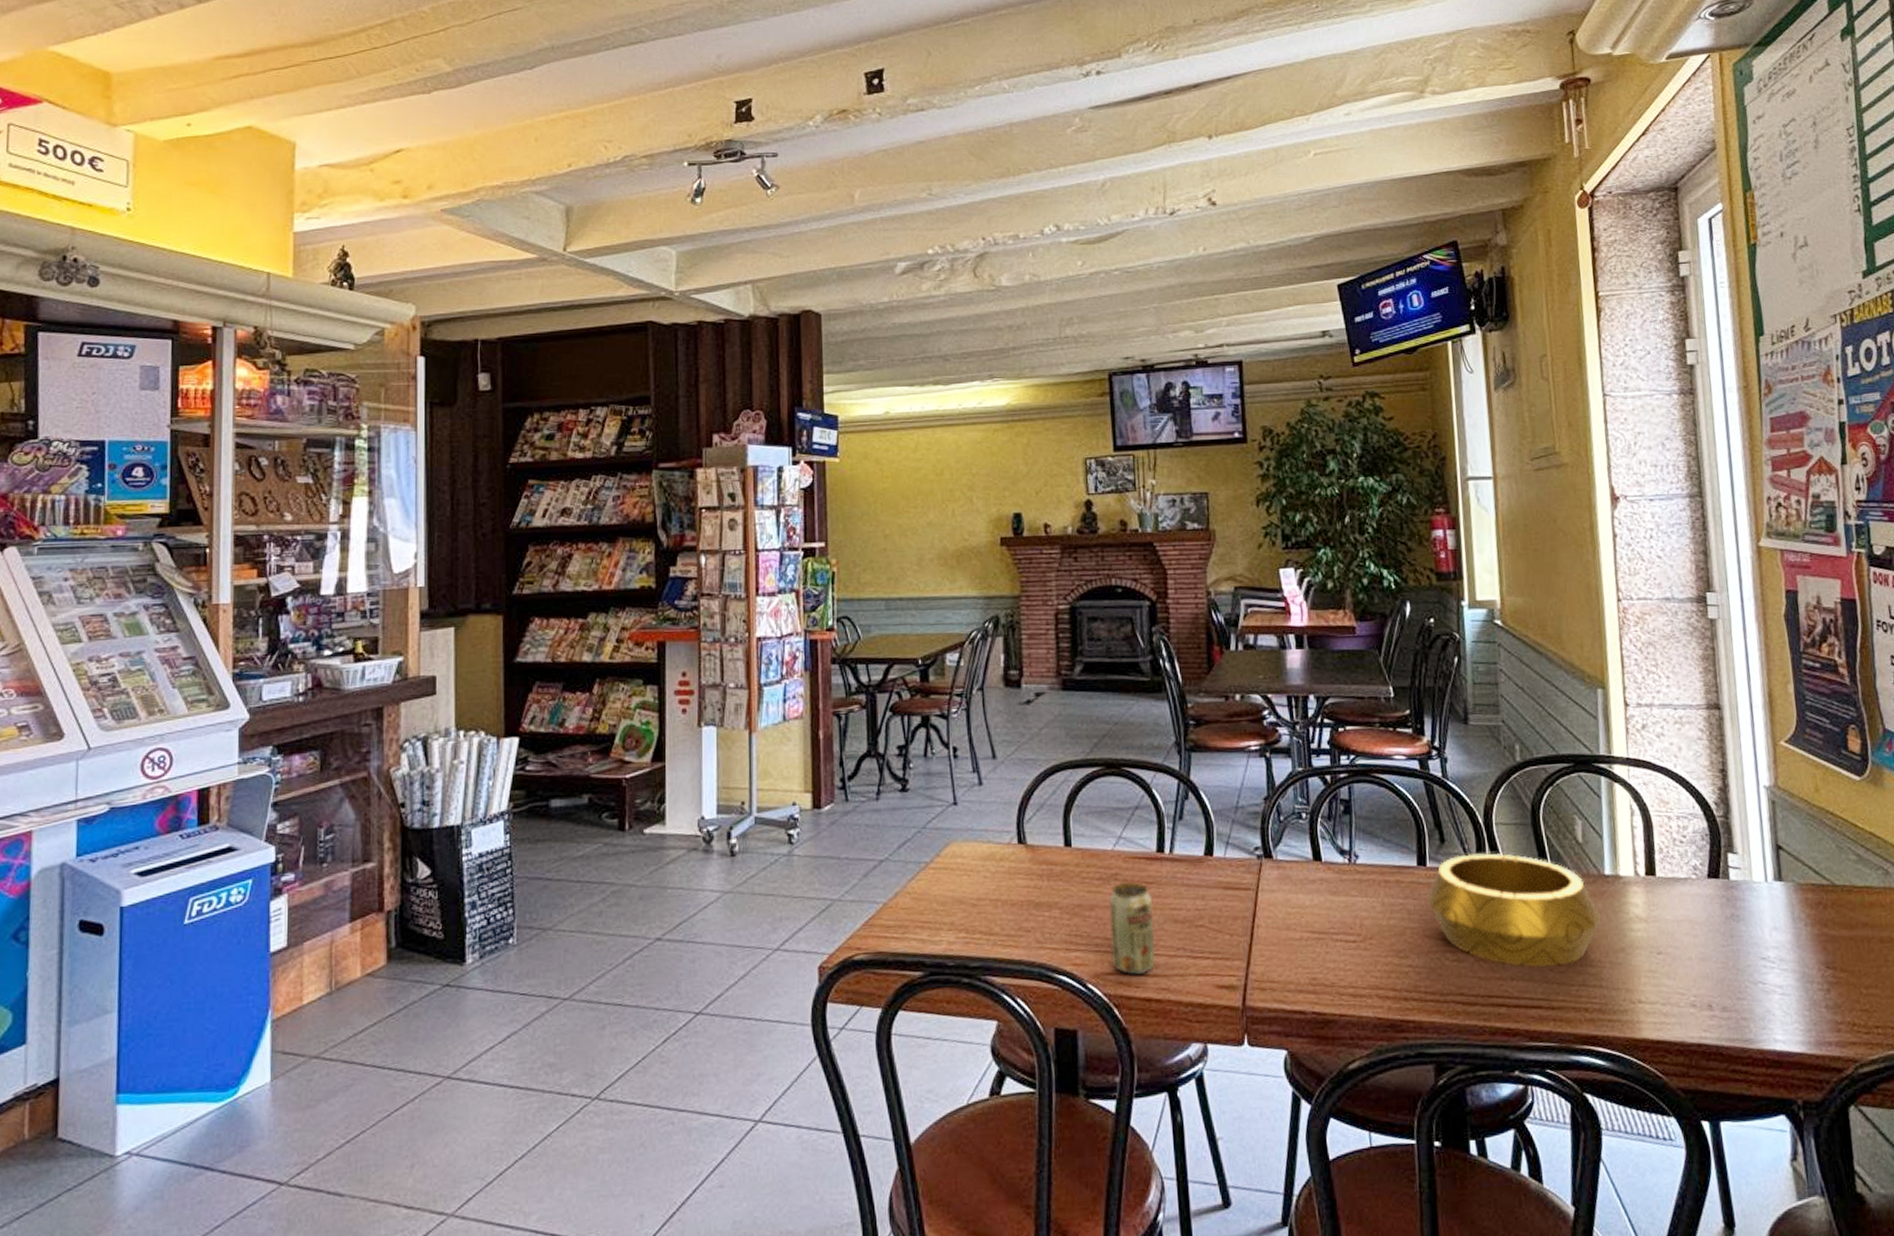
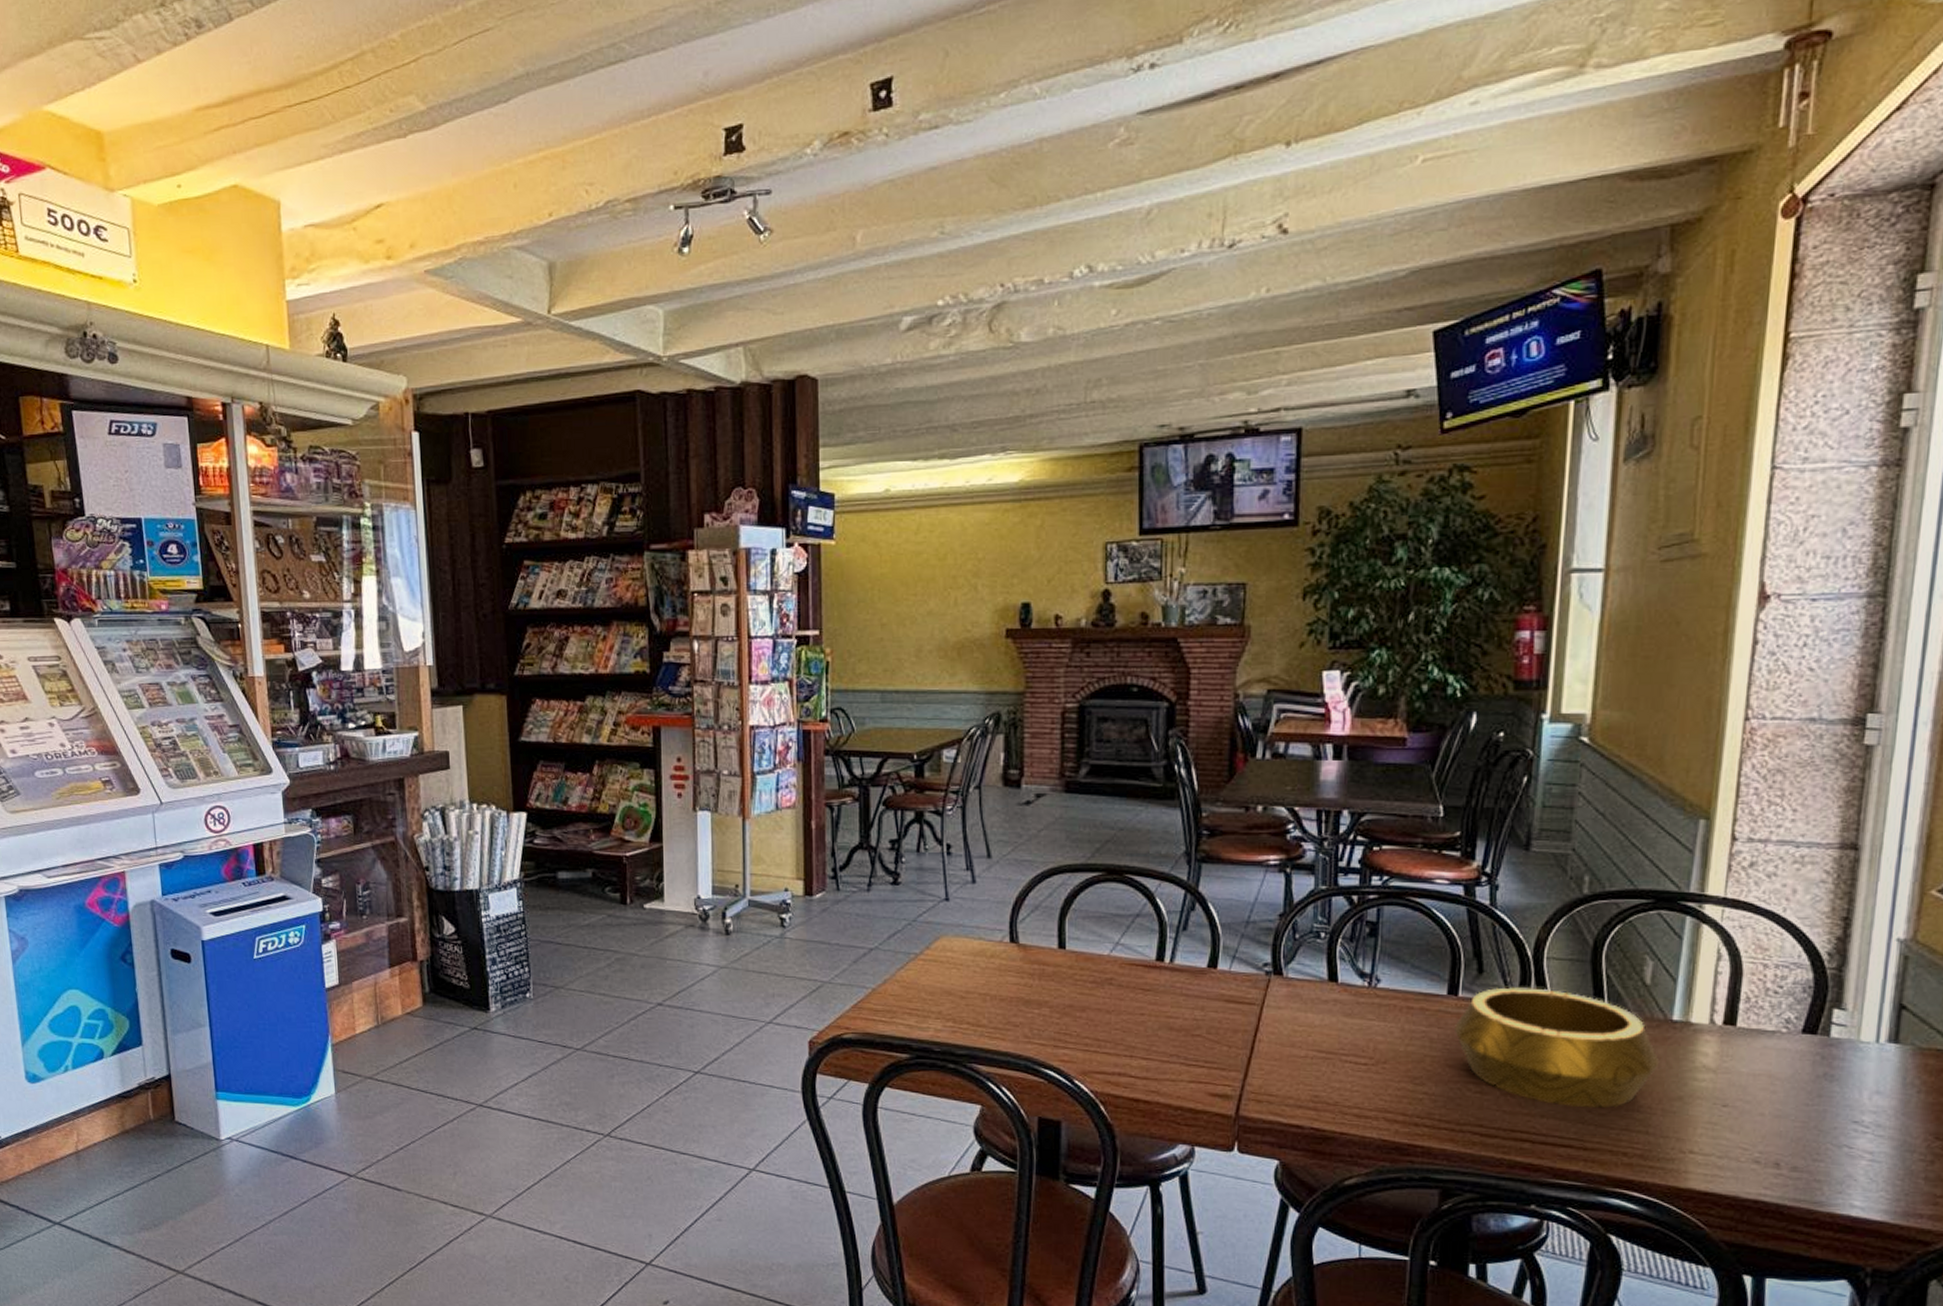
beverage can: present [1109,882,1155,976] -> none [1101,987,1147,1076]

